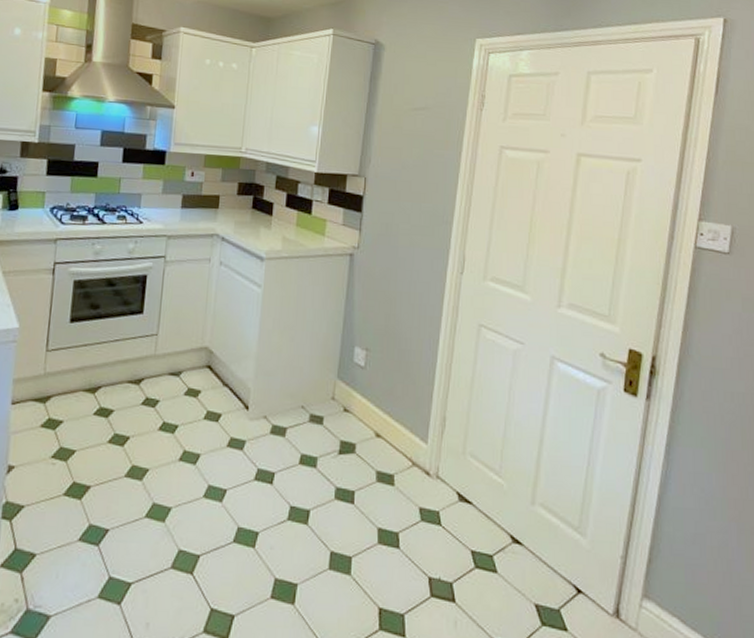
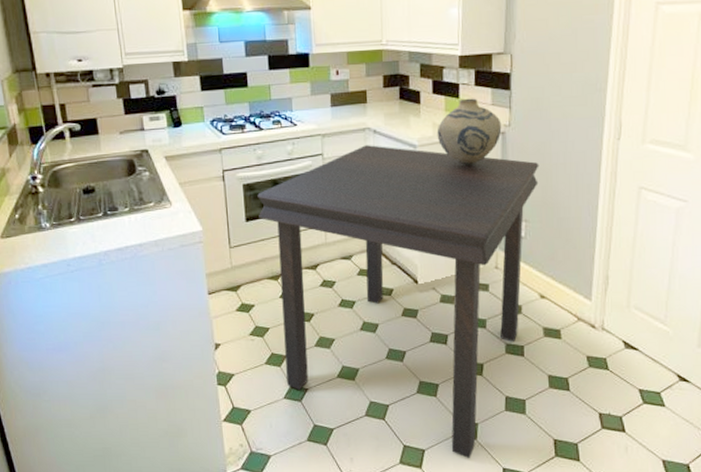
dining table: none [85,252,384,628] -> present [257,145,539,458]
vase: none [285,215,351,285] -> present [437,98,502,165]

